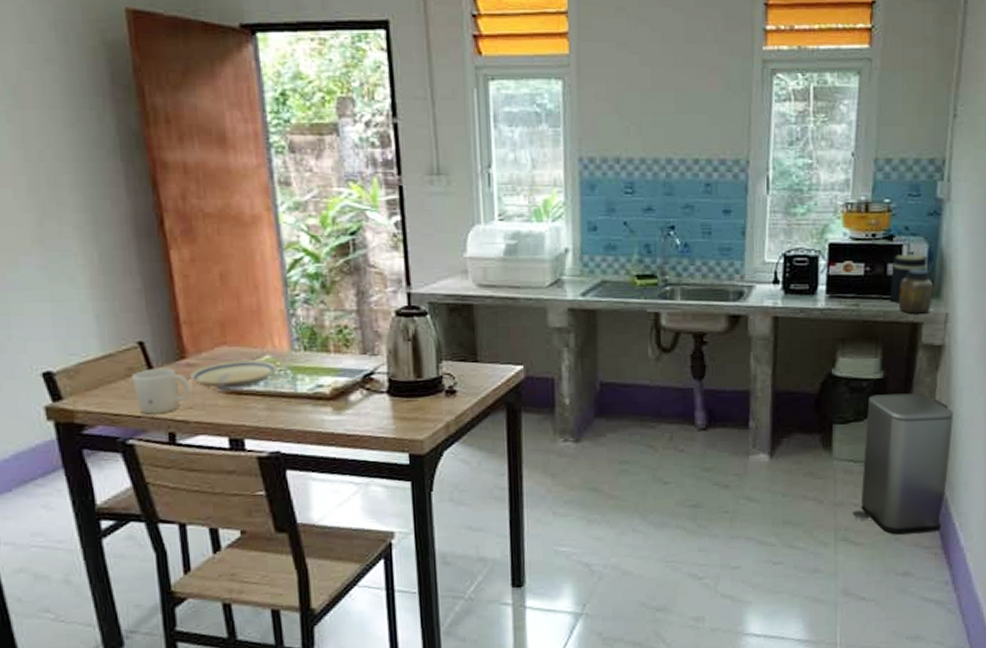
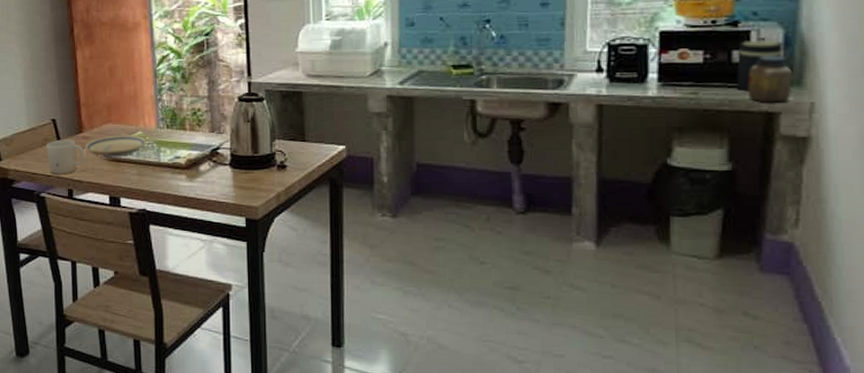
pedal bin: present [852,393,954,535] -> none [697,188,828,346]

